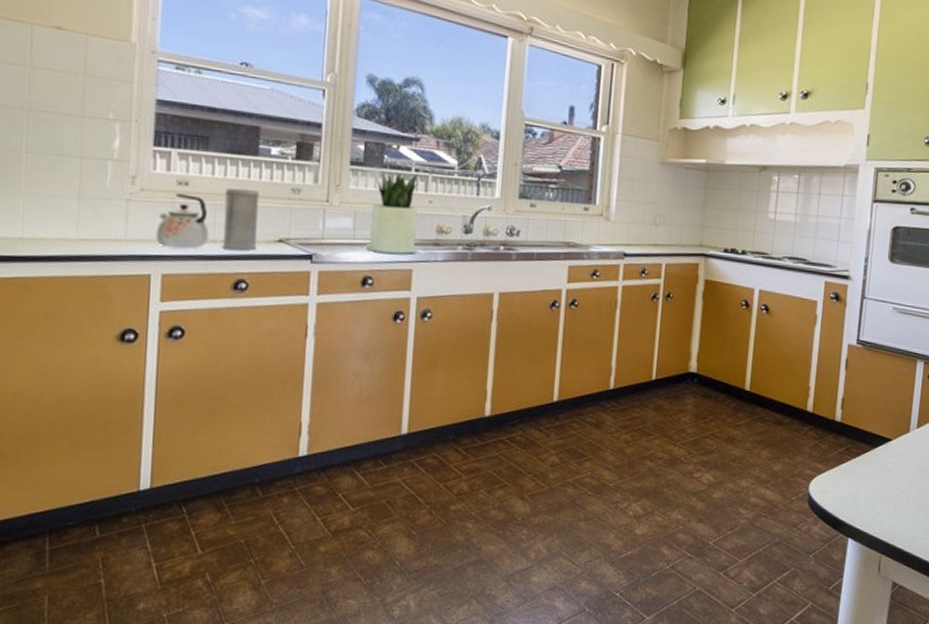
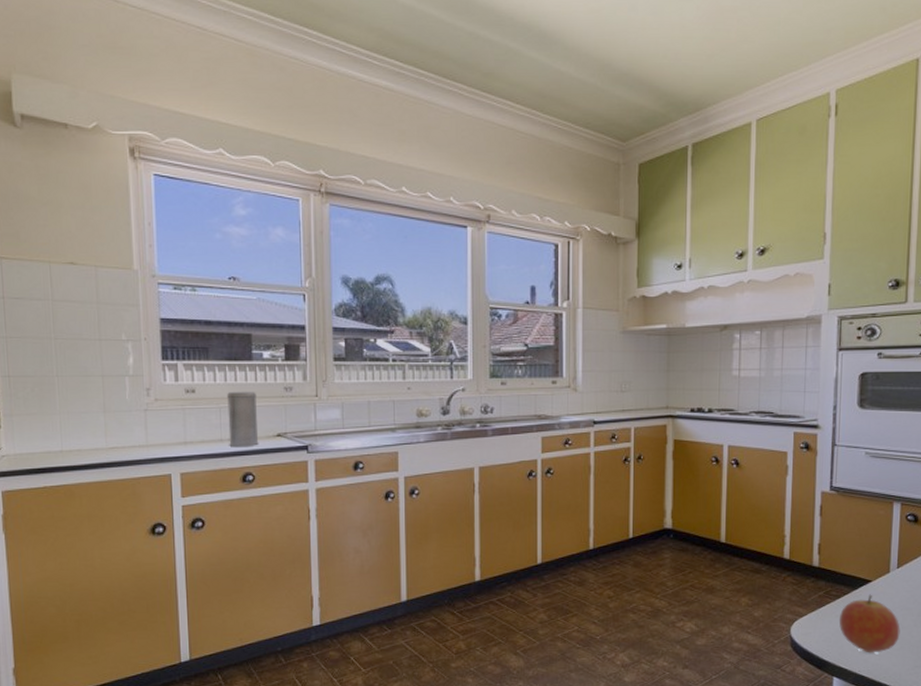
kettle: present [155,193,210,249] -> none [171,401,218,449]
planter: present [365,171,420,255] -> none [354,364,403,440]
fruit: none [857,453,917,515] -> present [838,594,900,653]

